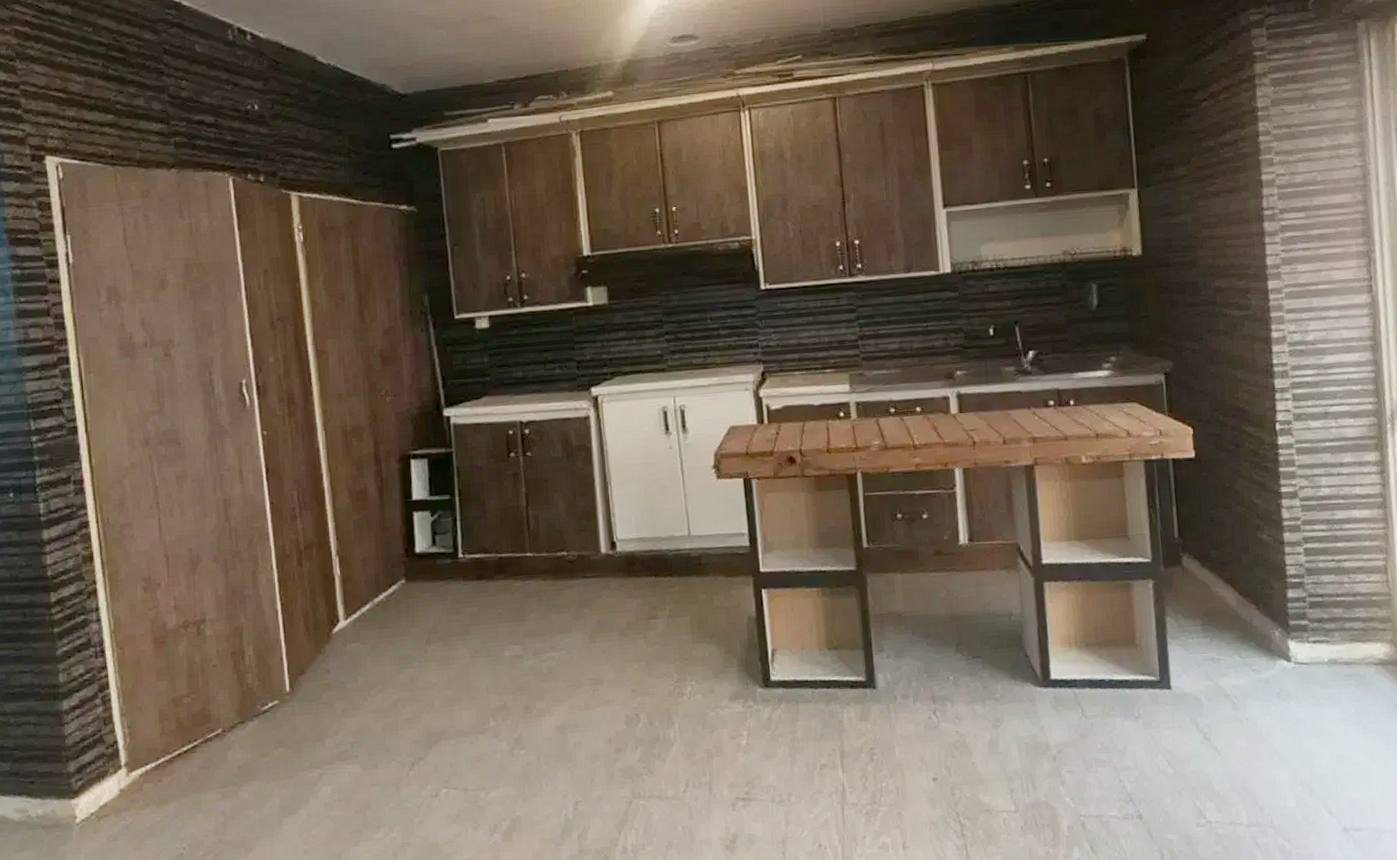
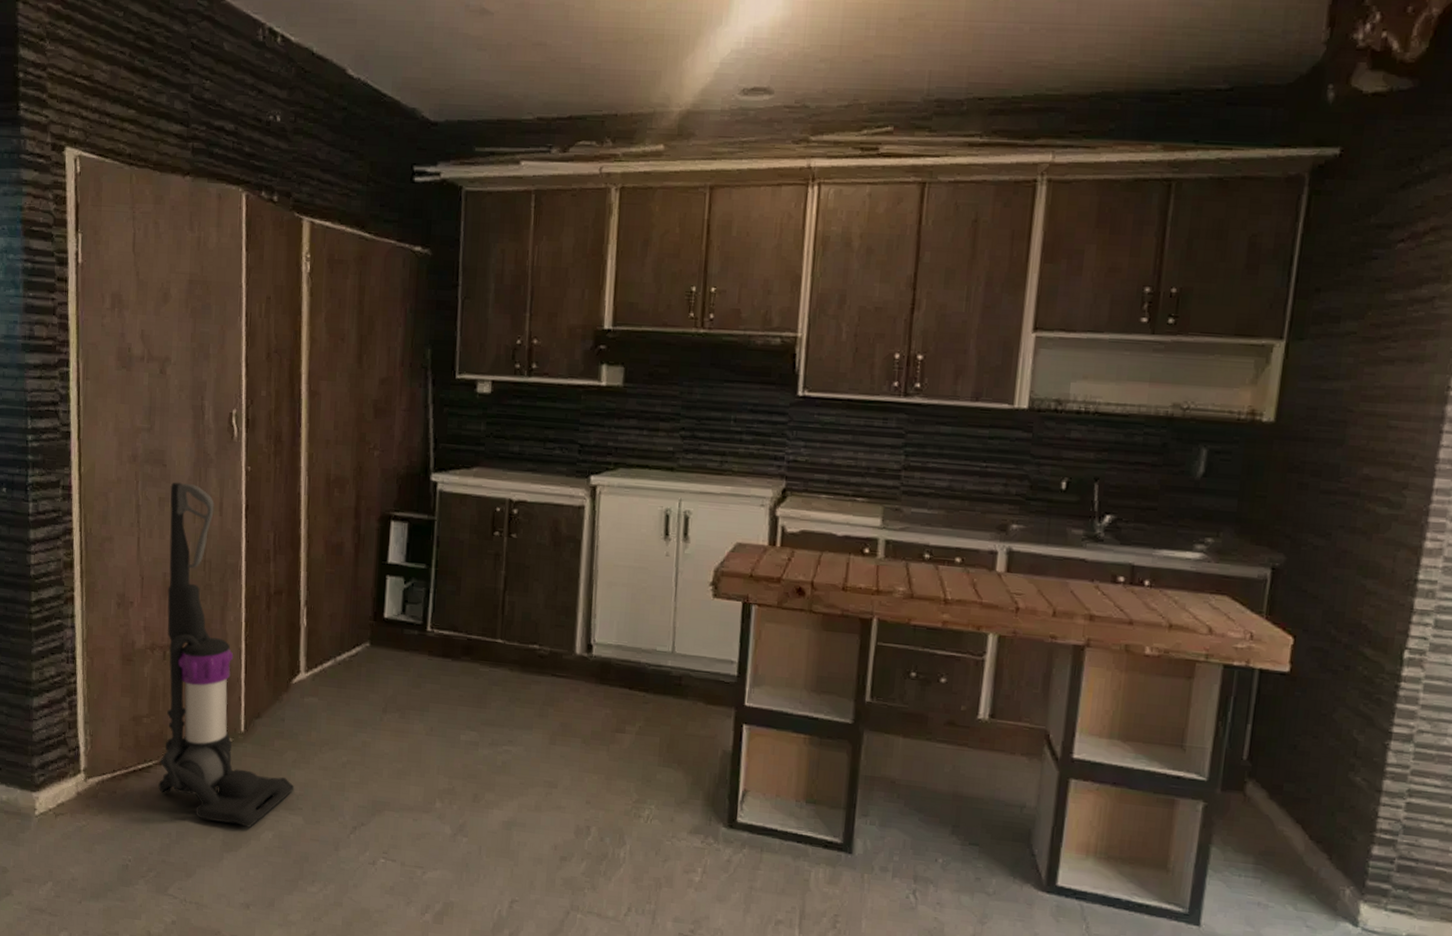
vacuum cleaner: none [187,457,348,789] -> present [158,482,295,828]

